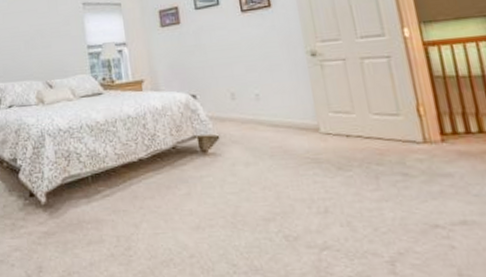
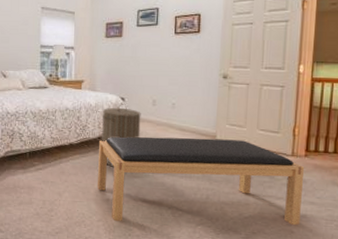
laundry hamper: none [172,101,224,185] -> present [102,103,141,168]
bench: none [174,130,461,254] -> present [98,136,305,225]

